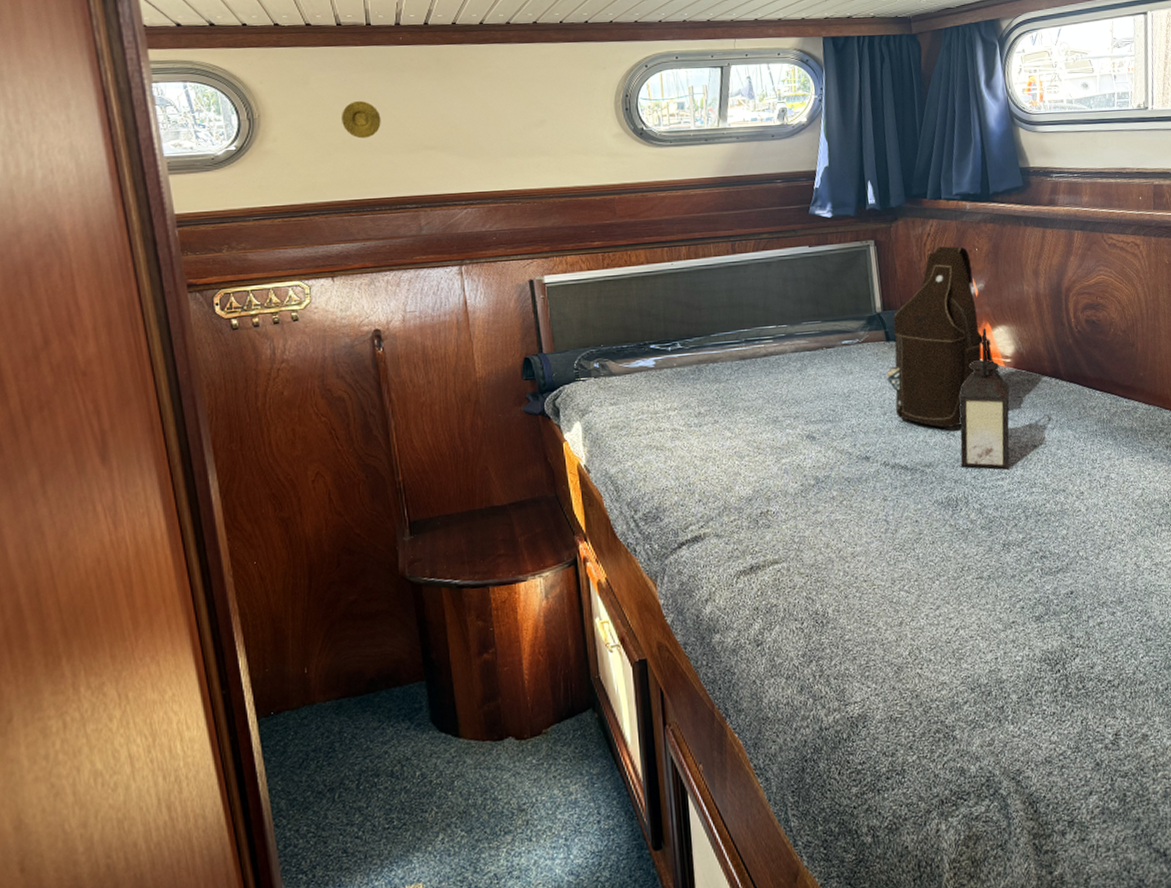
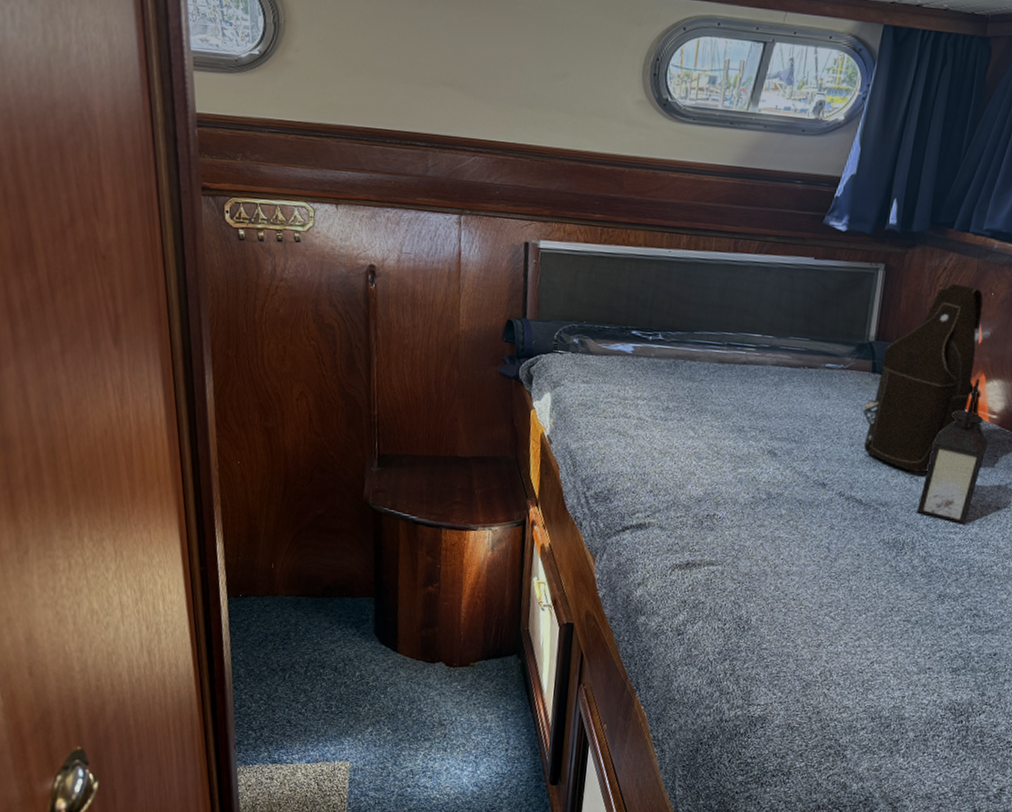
compass: present [342,100,381,139] -> none [364,20,404,63]

